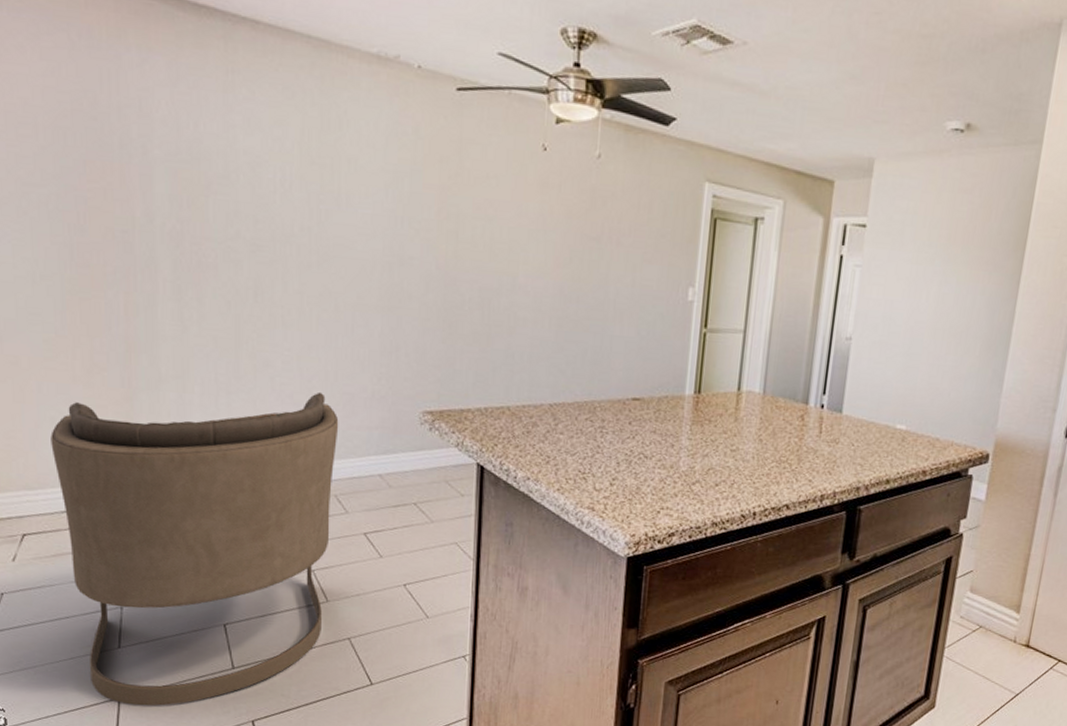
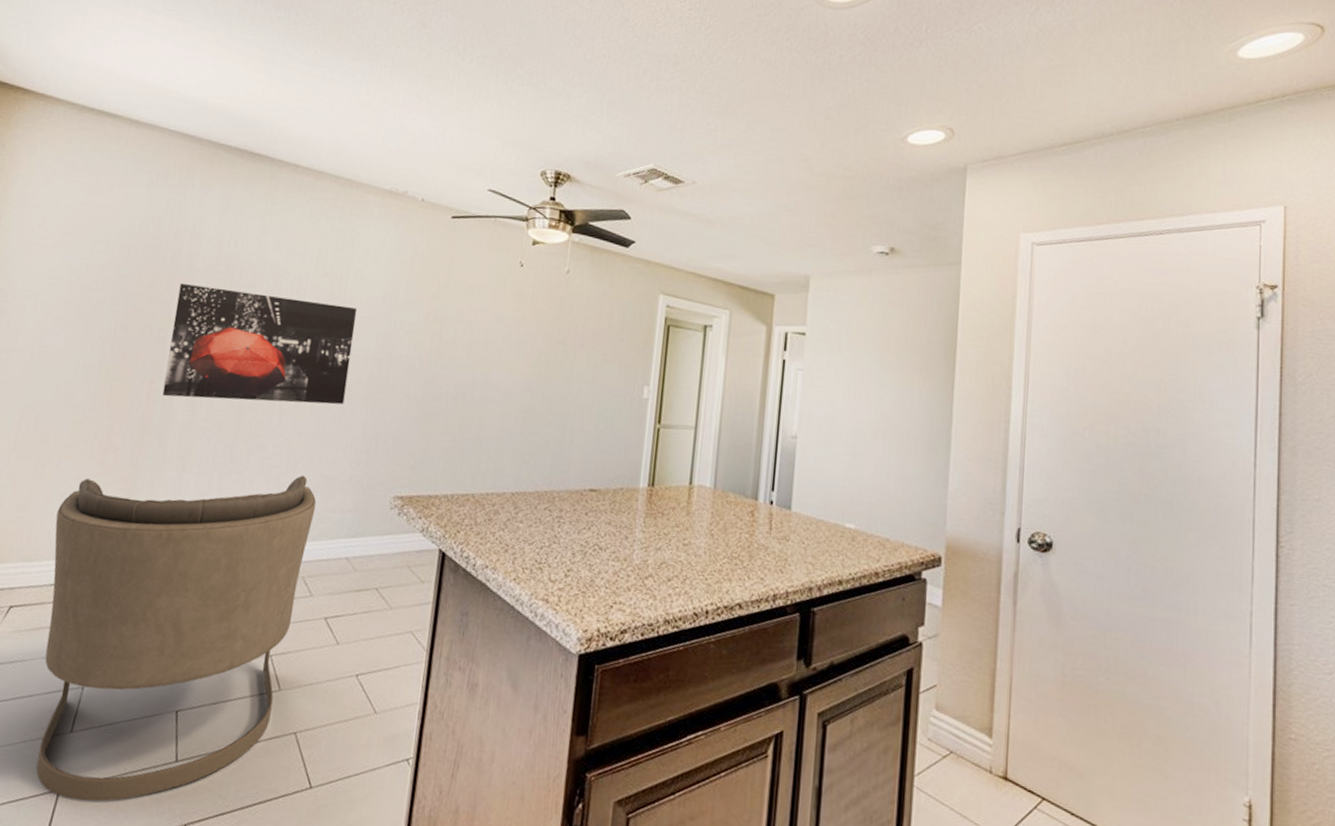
wall art: none [137,175,356,315] -> present [162,282,357,405]

